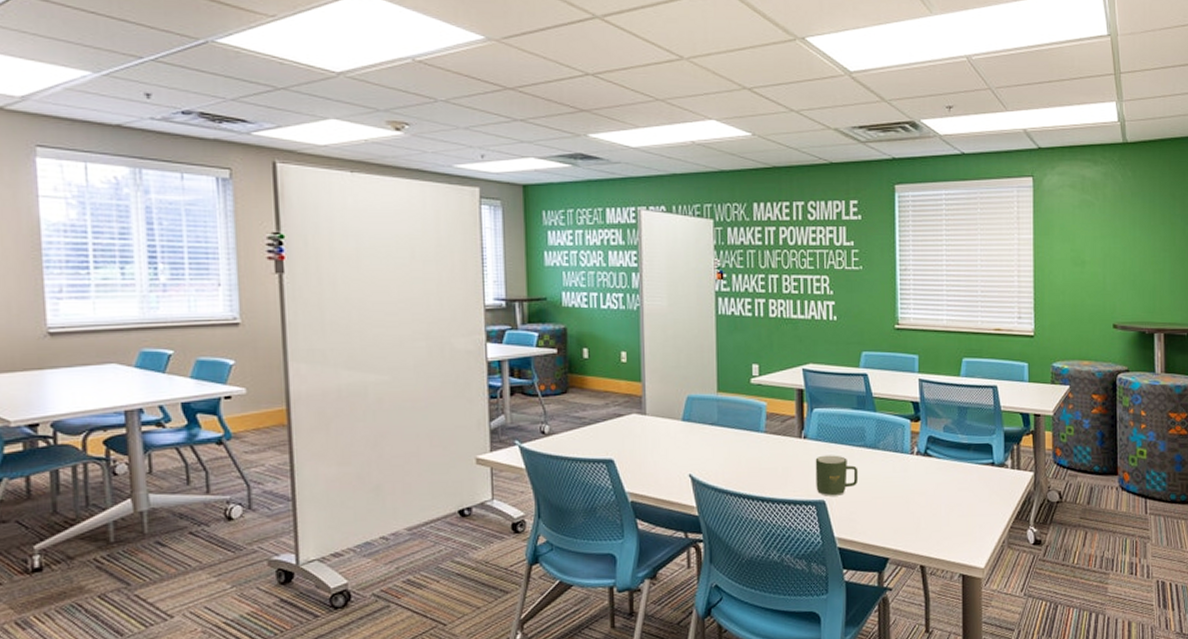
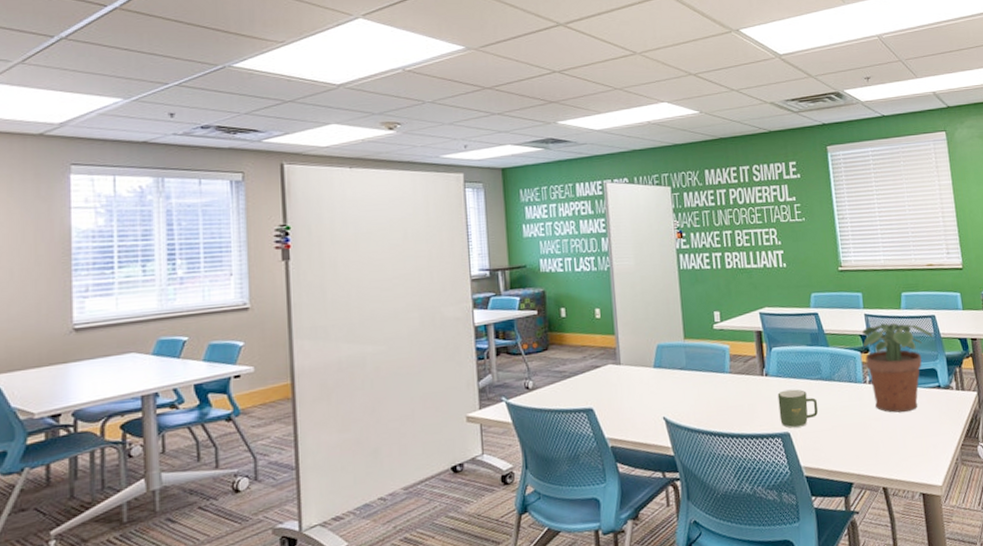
potted plant: none [914,390,994,488] -> present [862,323,934,413]

